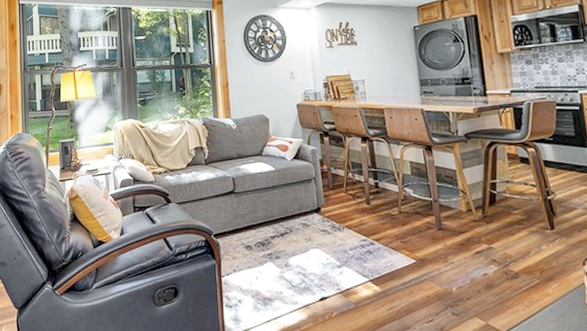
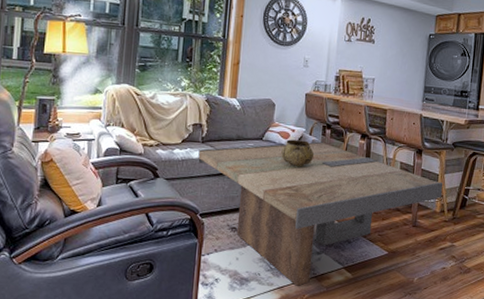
coffee table: none [203,150,465,303] -> present [198,141,444,286]
decorative bowl: none [282,151,317,179] -> present [281,139,315,167]

